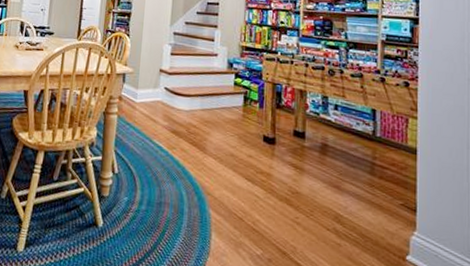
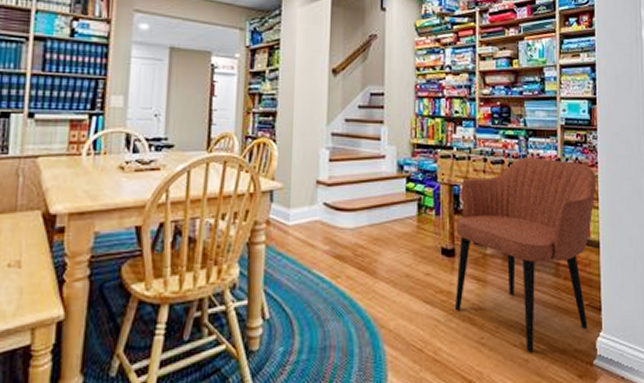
armchair: none [273,66,415,239] -> present [454,157,596,353]

